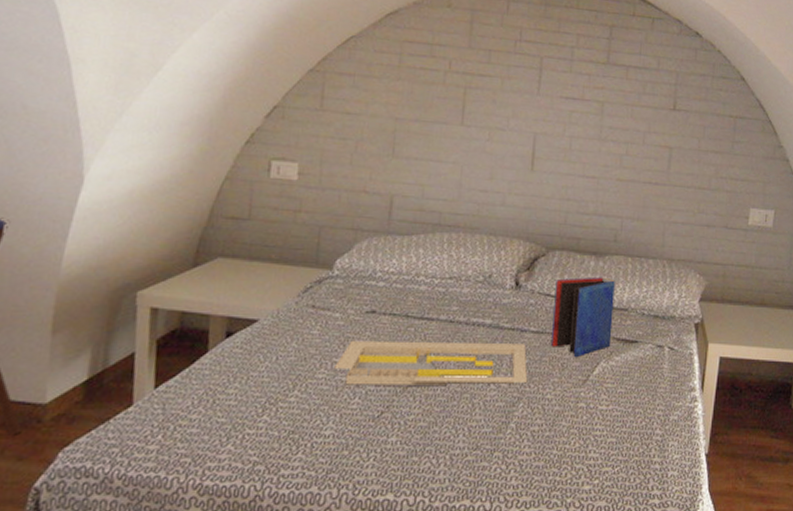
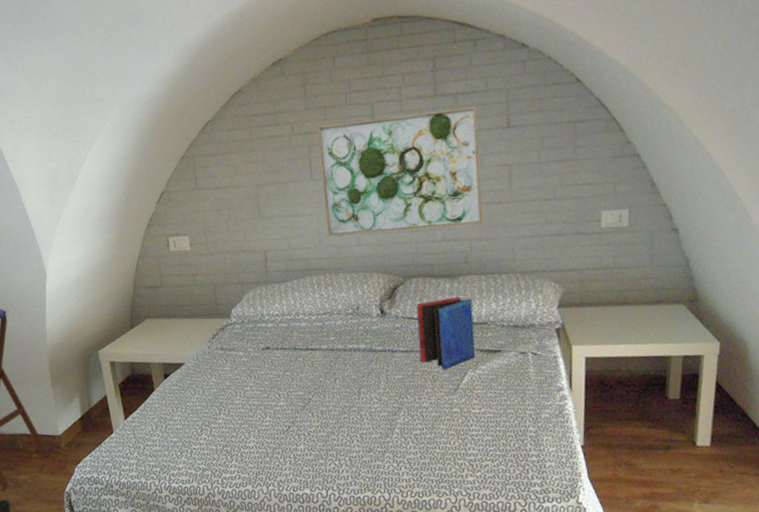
serving tray: present [334,340,528,385] -> none [246,362,405,408]
wall art: none [469,69,646,203] -> present [317,106,483,236]

